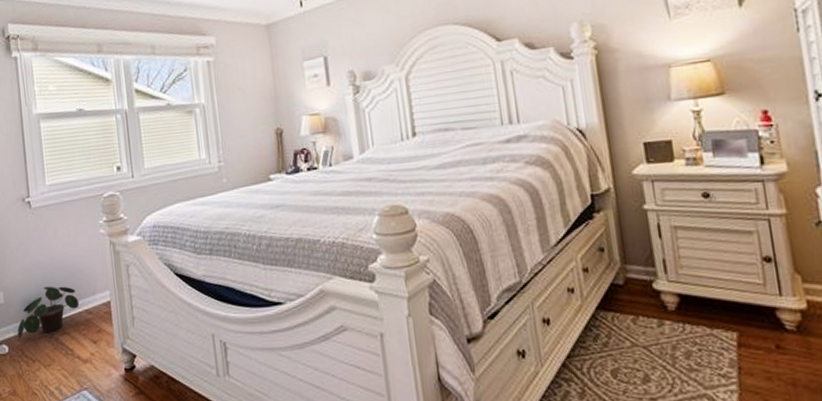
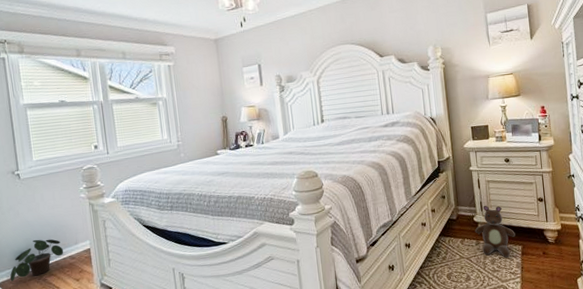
teddy bear: none [655,265,726,350] -> present [474,206,516,258]

